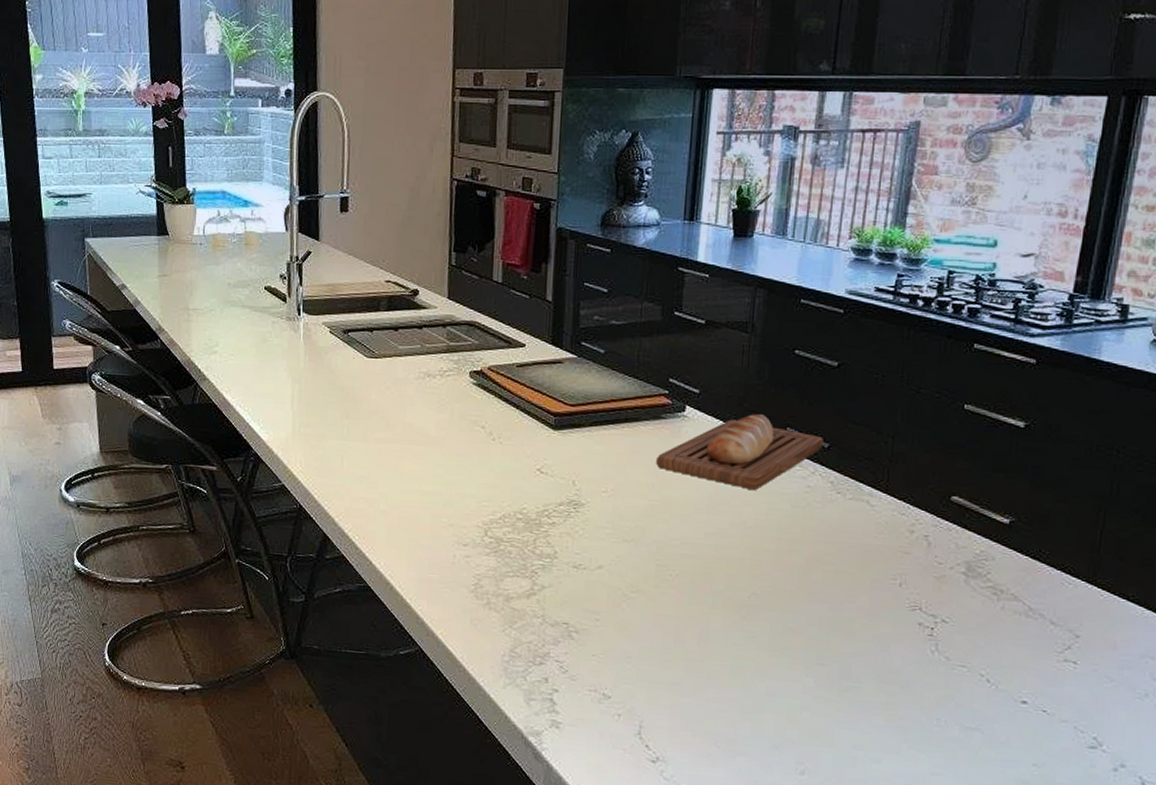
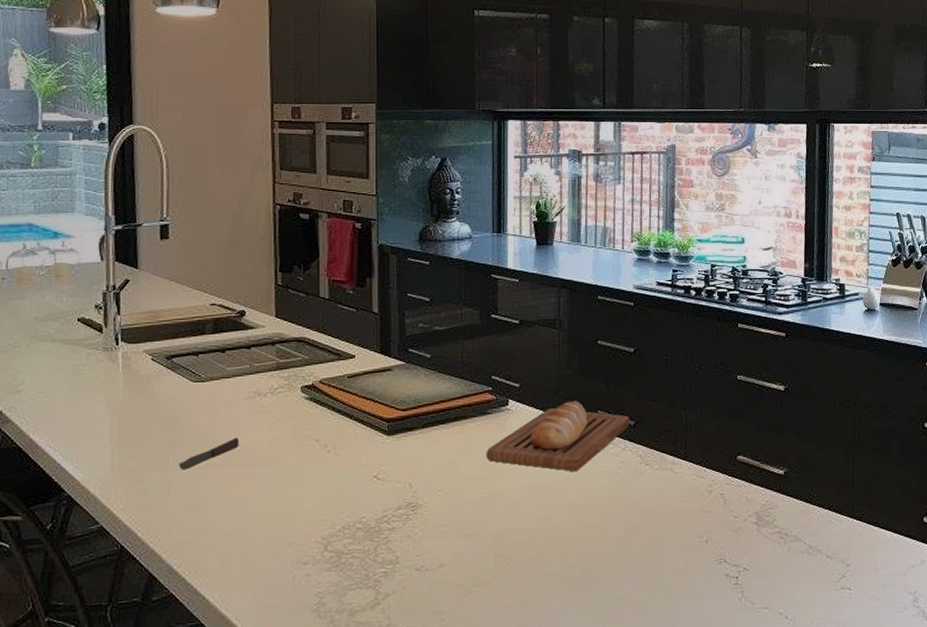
kitchen knife: none [352,416,409,442] -> present [178,437,240,470]

